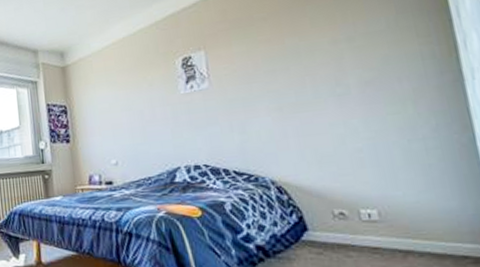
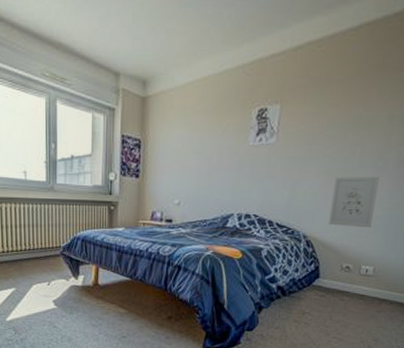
wall art: none [289,103,356,166] -> present [328,176,380,228]

